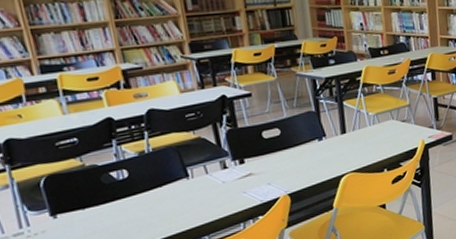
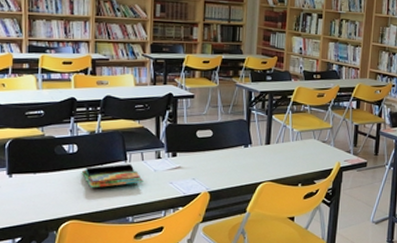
book: none [139,180,213,214] -> present [82,164,144,188]

